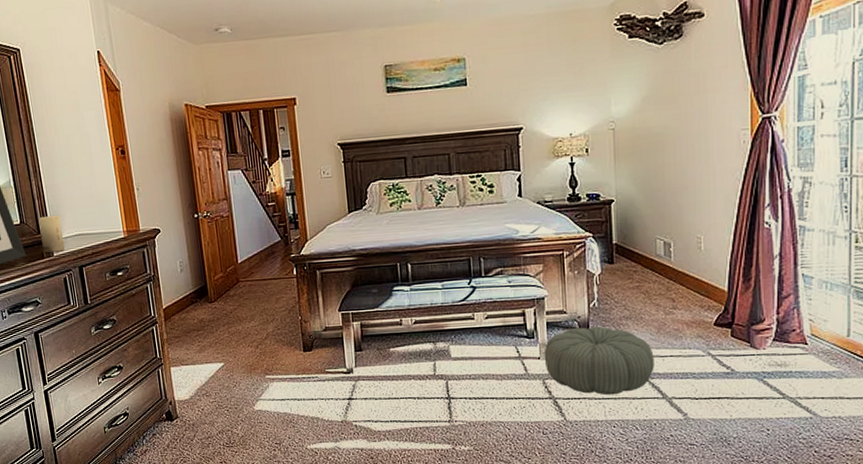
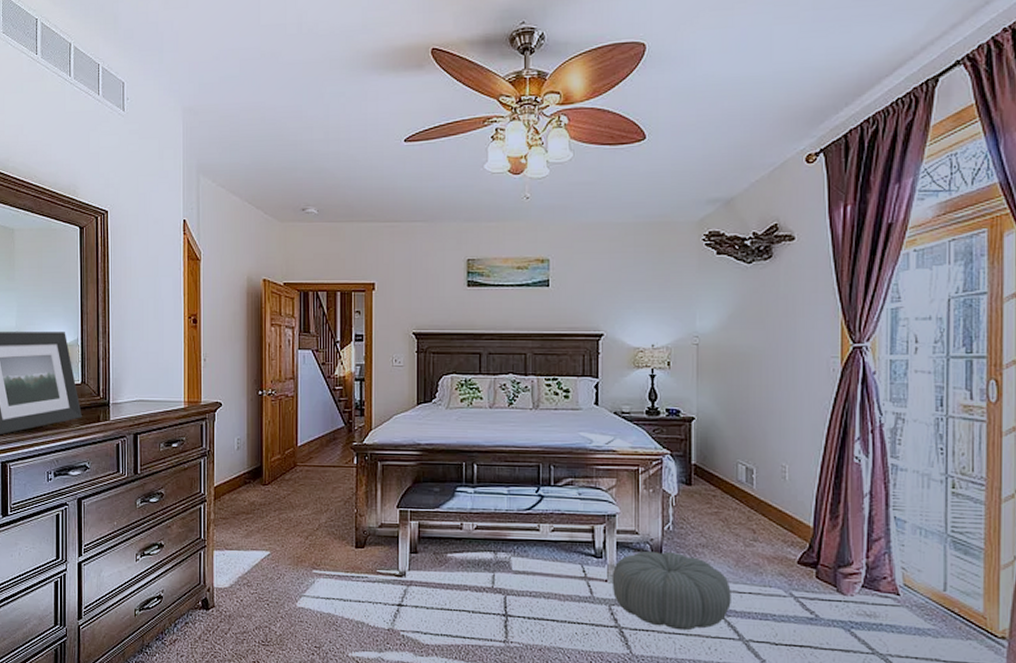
candle: present [38,215,65,253] -> none [100,378,123,416]

